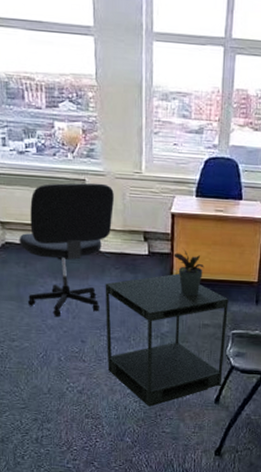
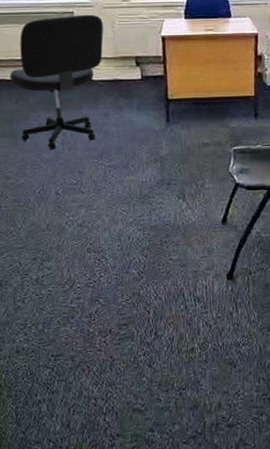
side table: present [105,273,229,407] -> none [99,95,228,234]
potted plant: present [174,249,204,296] -> none [167,70,199,116]

